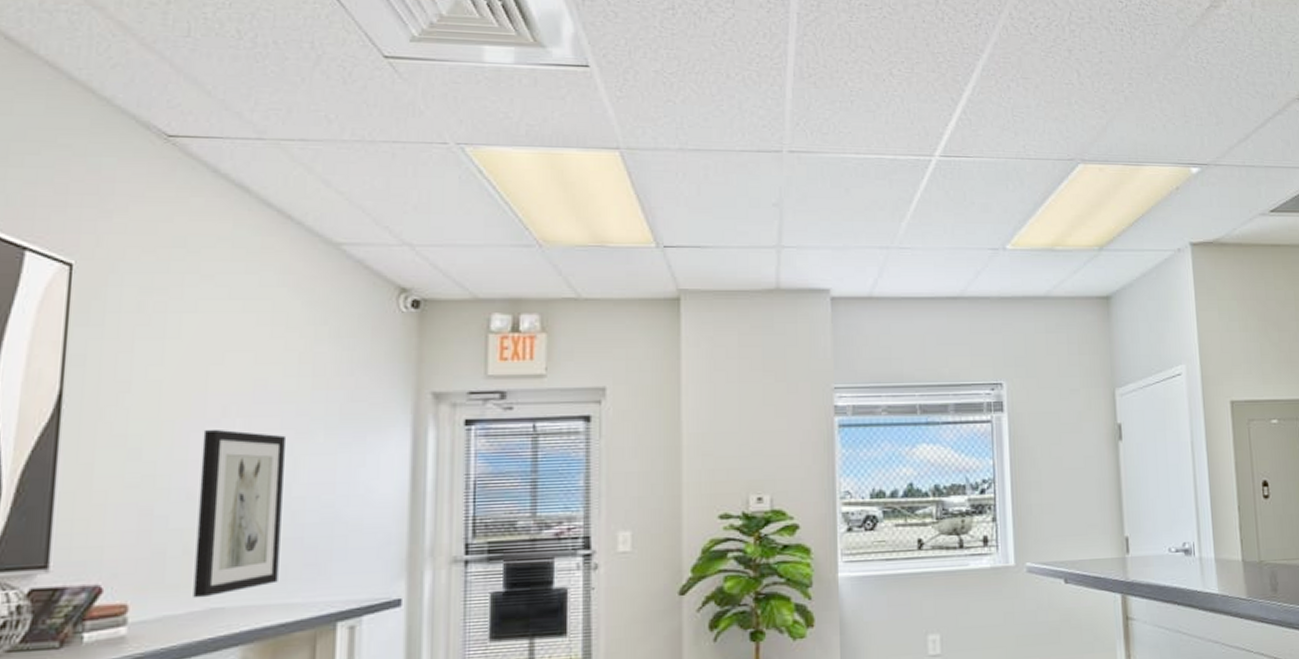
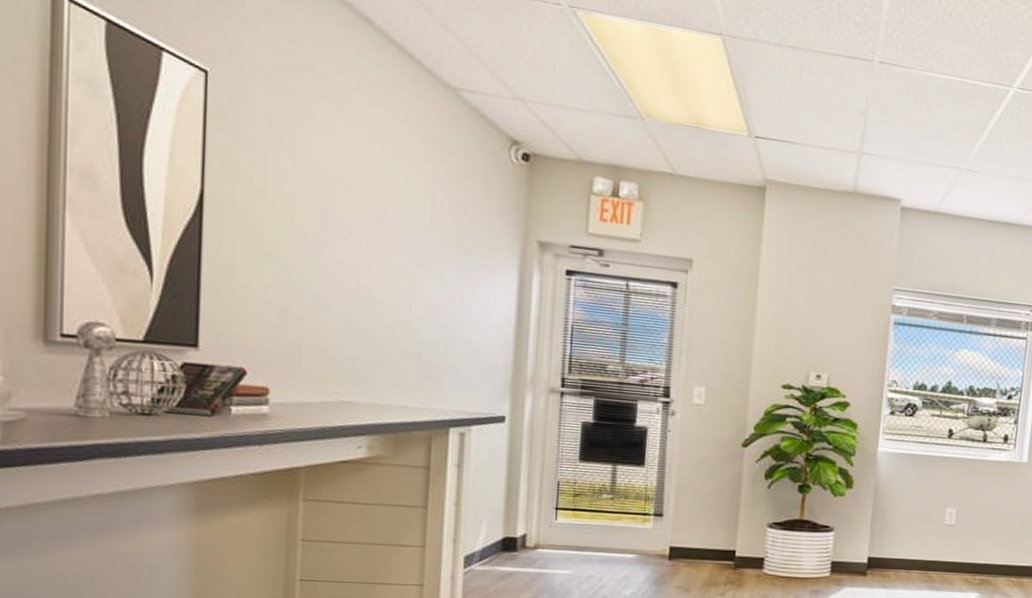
wall art: present [193,429,285,599] -> none [325,245,406,392]

